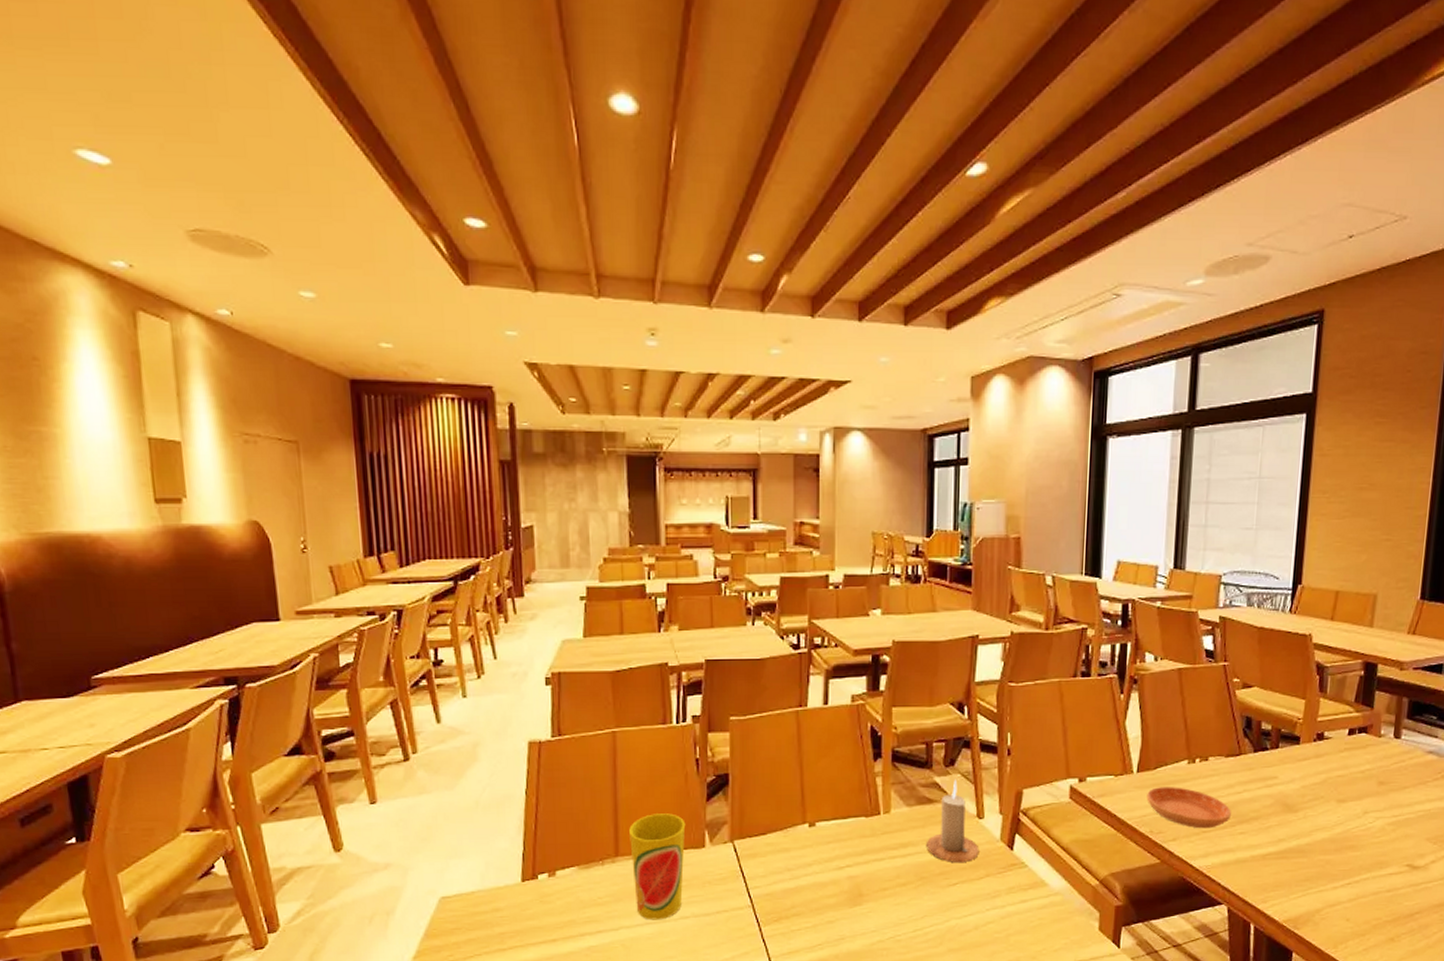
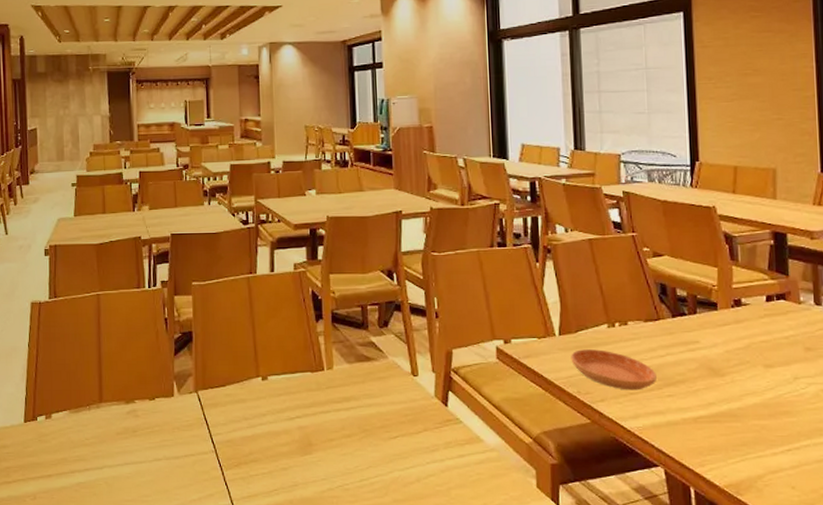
cup: present [629,813,686,920] -> none [111,366,157,461]
candle: present [927,779,979,863] -> none [367,339,416,418]

